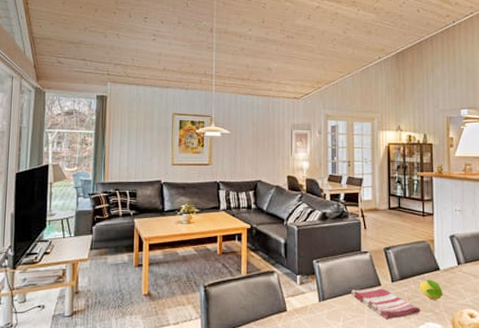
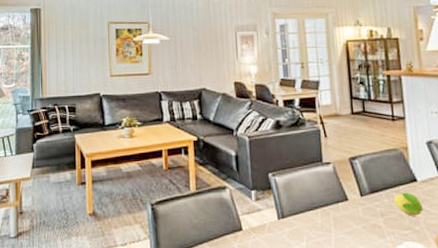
dish towel: present [351,286,421,320] -> none [314,201,398,239]

